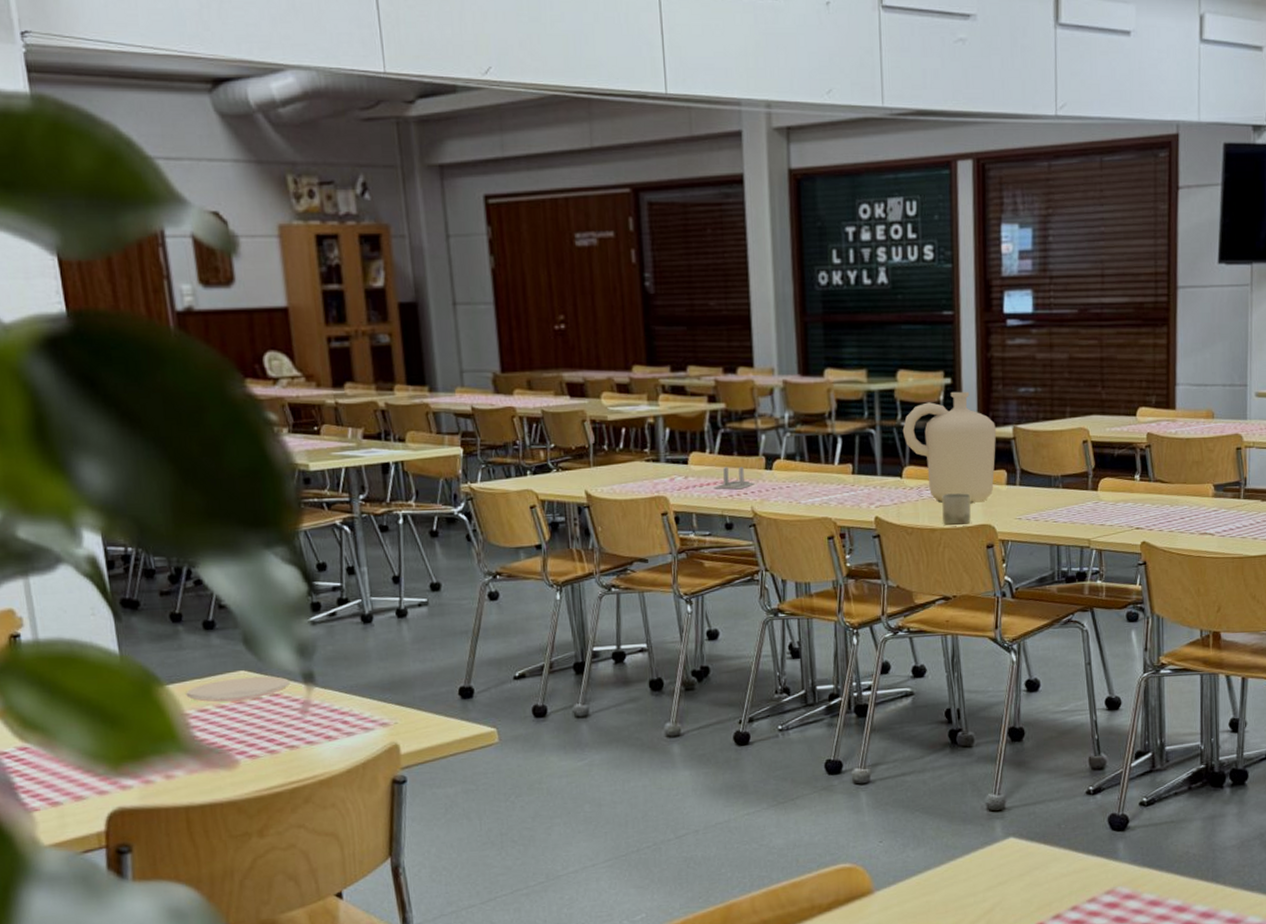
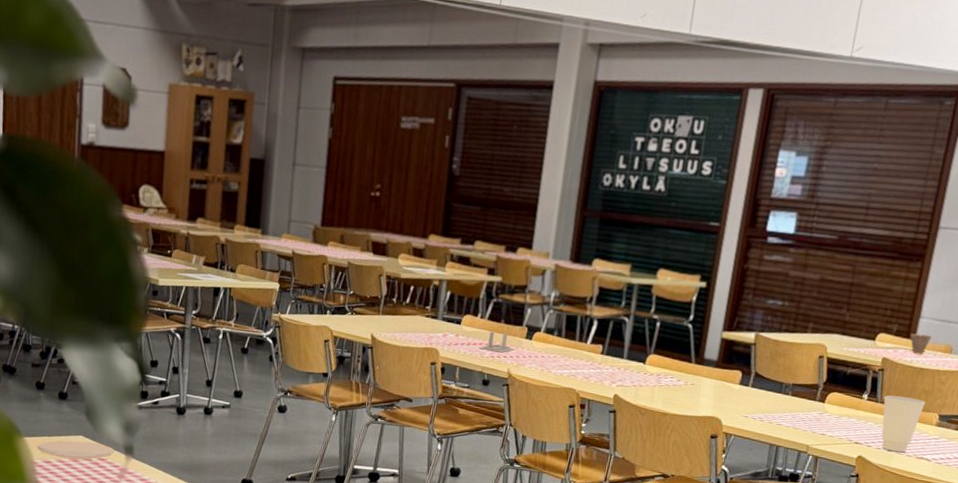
water jug: present [902,391,997,503] -> none [653,294,740,396]
cup: present [941,493,971,527] -> none [674,384,705,416]
cup: none [1156,471,1199,532] -> present [881,395,926,453]
cup: none [1170,402,1191,425] -> present [910,333,932,355]

